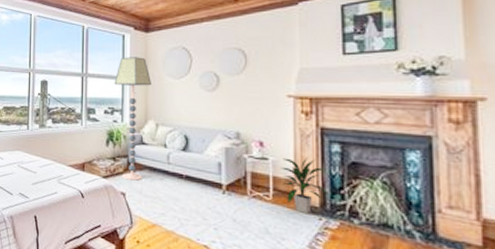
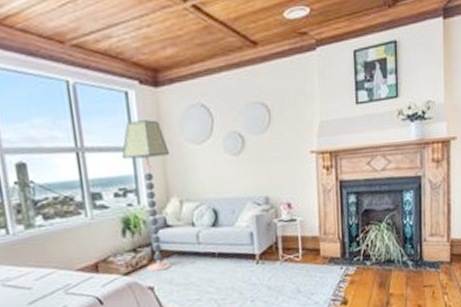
indoor plant: present [280,157,329,213] -> none [307,212,348,266]

